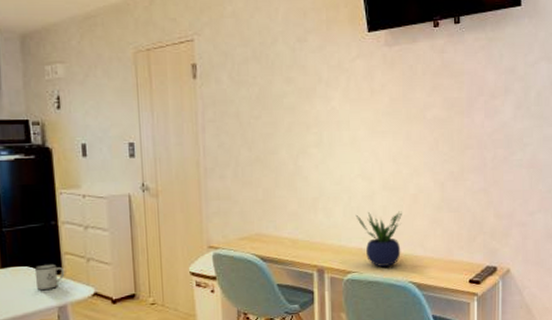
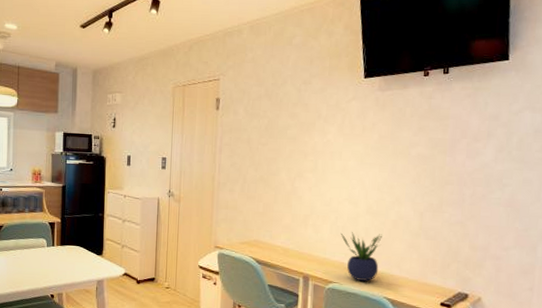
mug: present [34,263,65,291] -> none [83,246,105,267]

